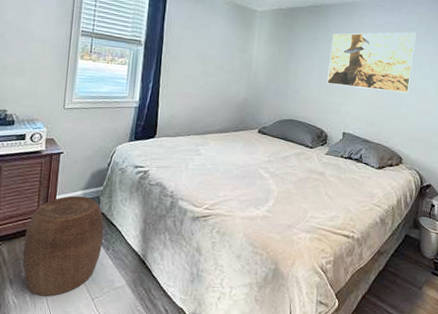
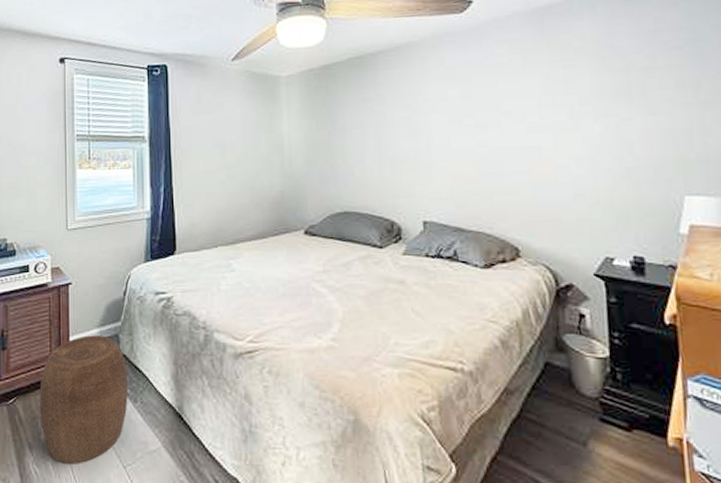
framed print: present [327,32,416,94] -> none [387,68,514,158]

